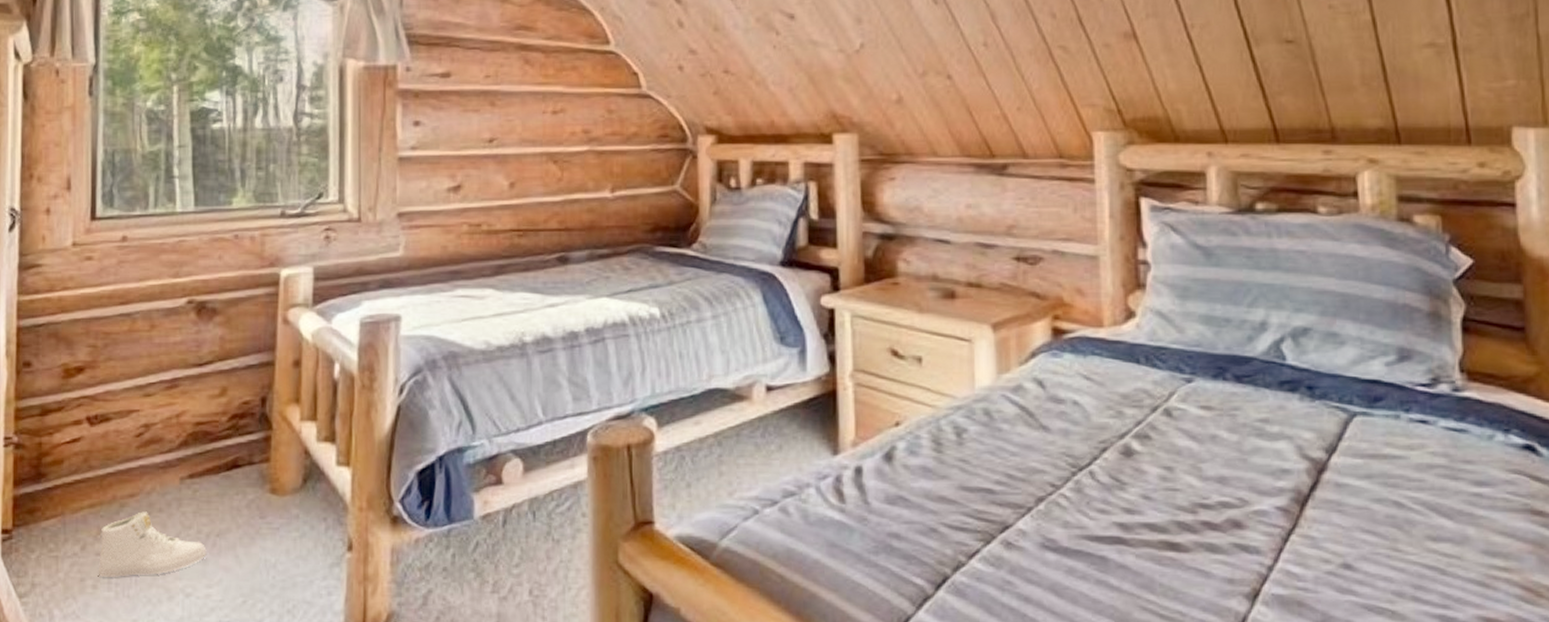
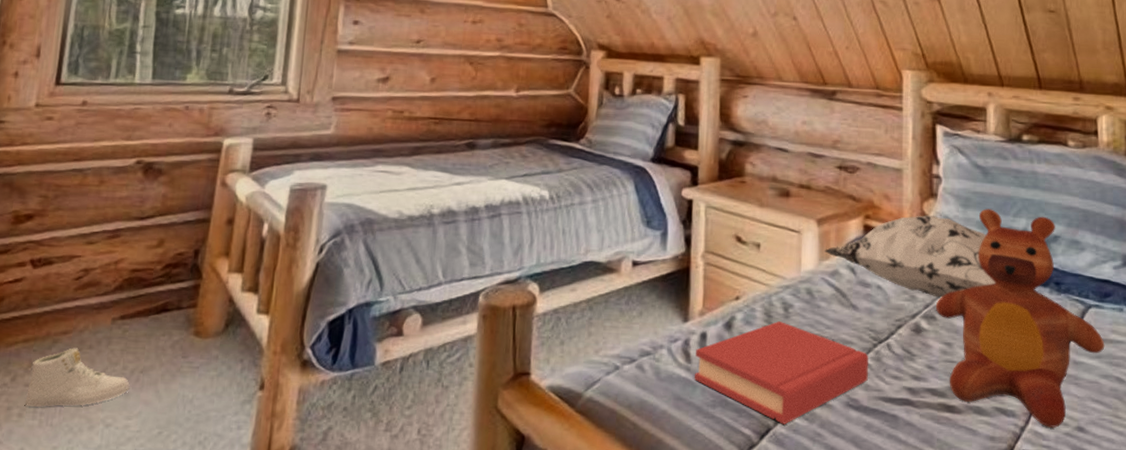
hardback book: none [850,450,1068,572] -> present [695,321,869,424]
decorative pillow: none [1002,311,1227,411] -> present [824,215,996,297]
teddy bear: none [1150,299,1377,567] -> present [935,209,1105,429]

